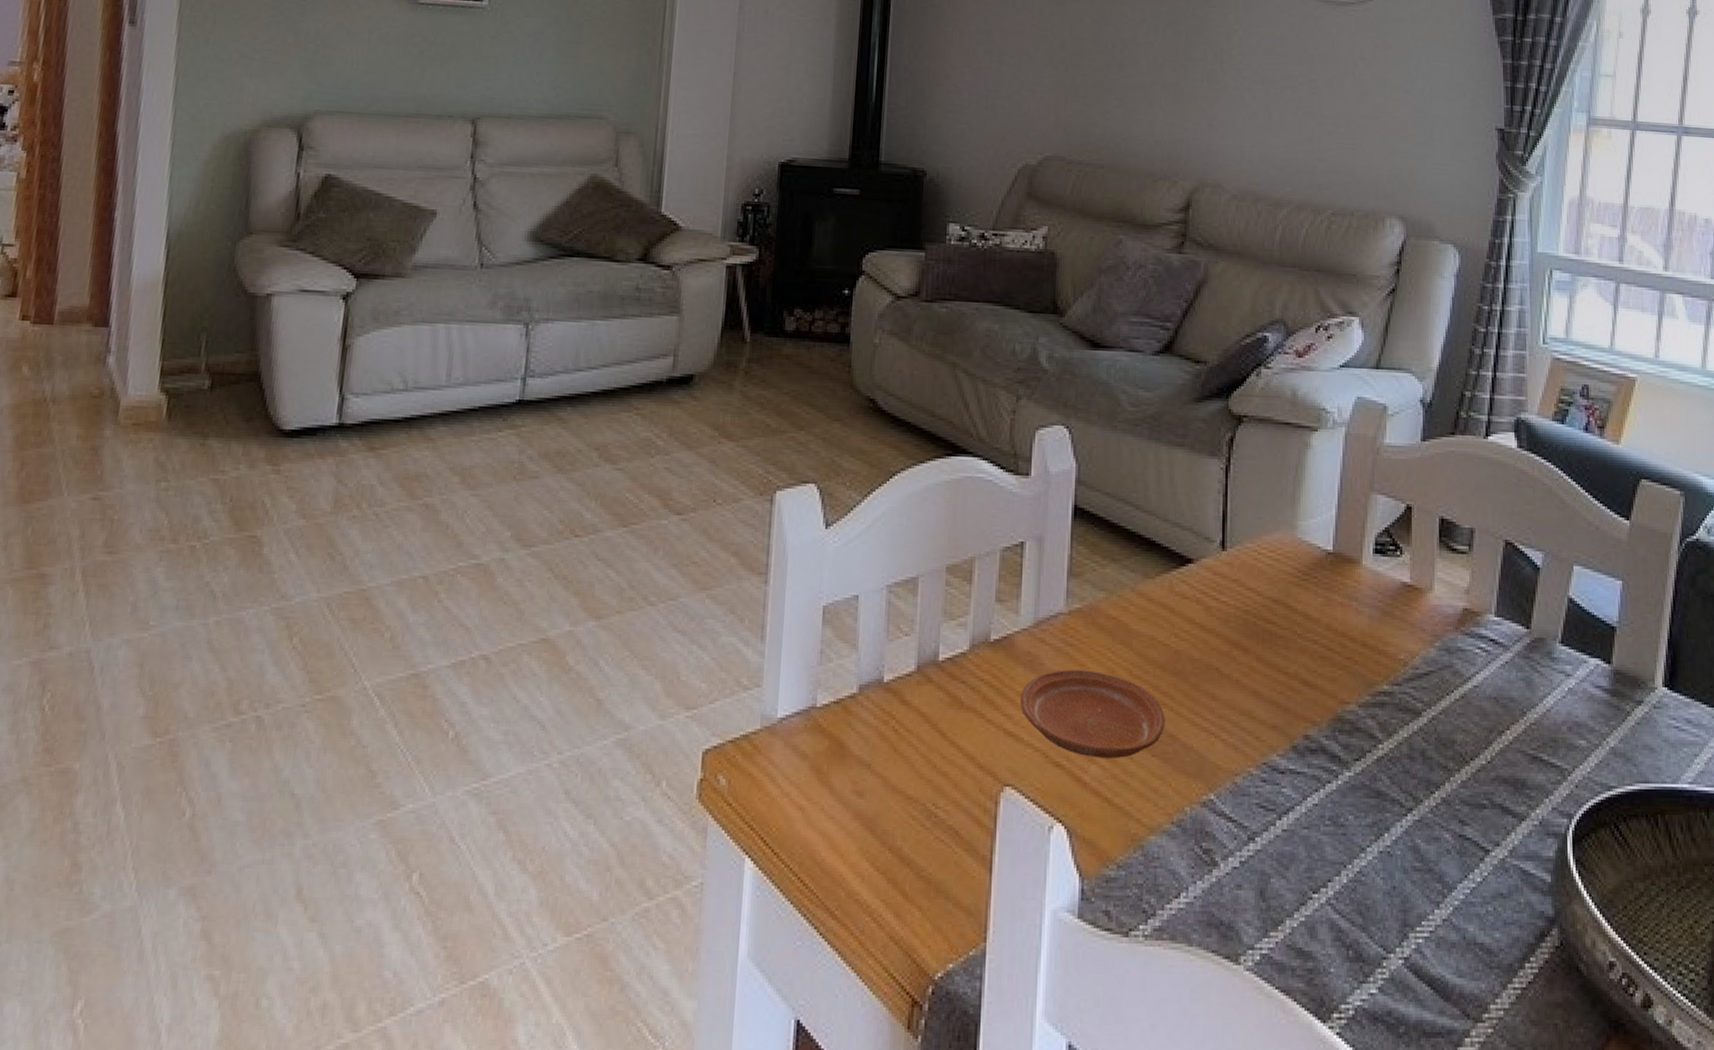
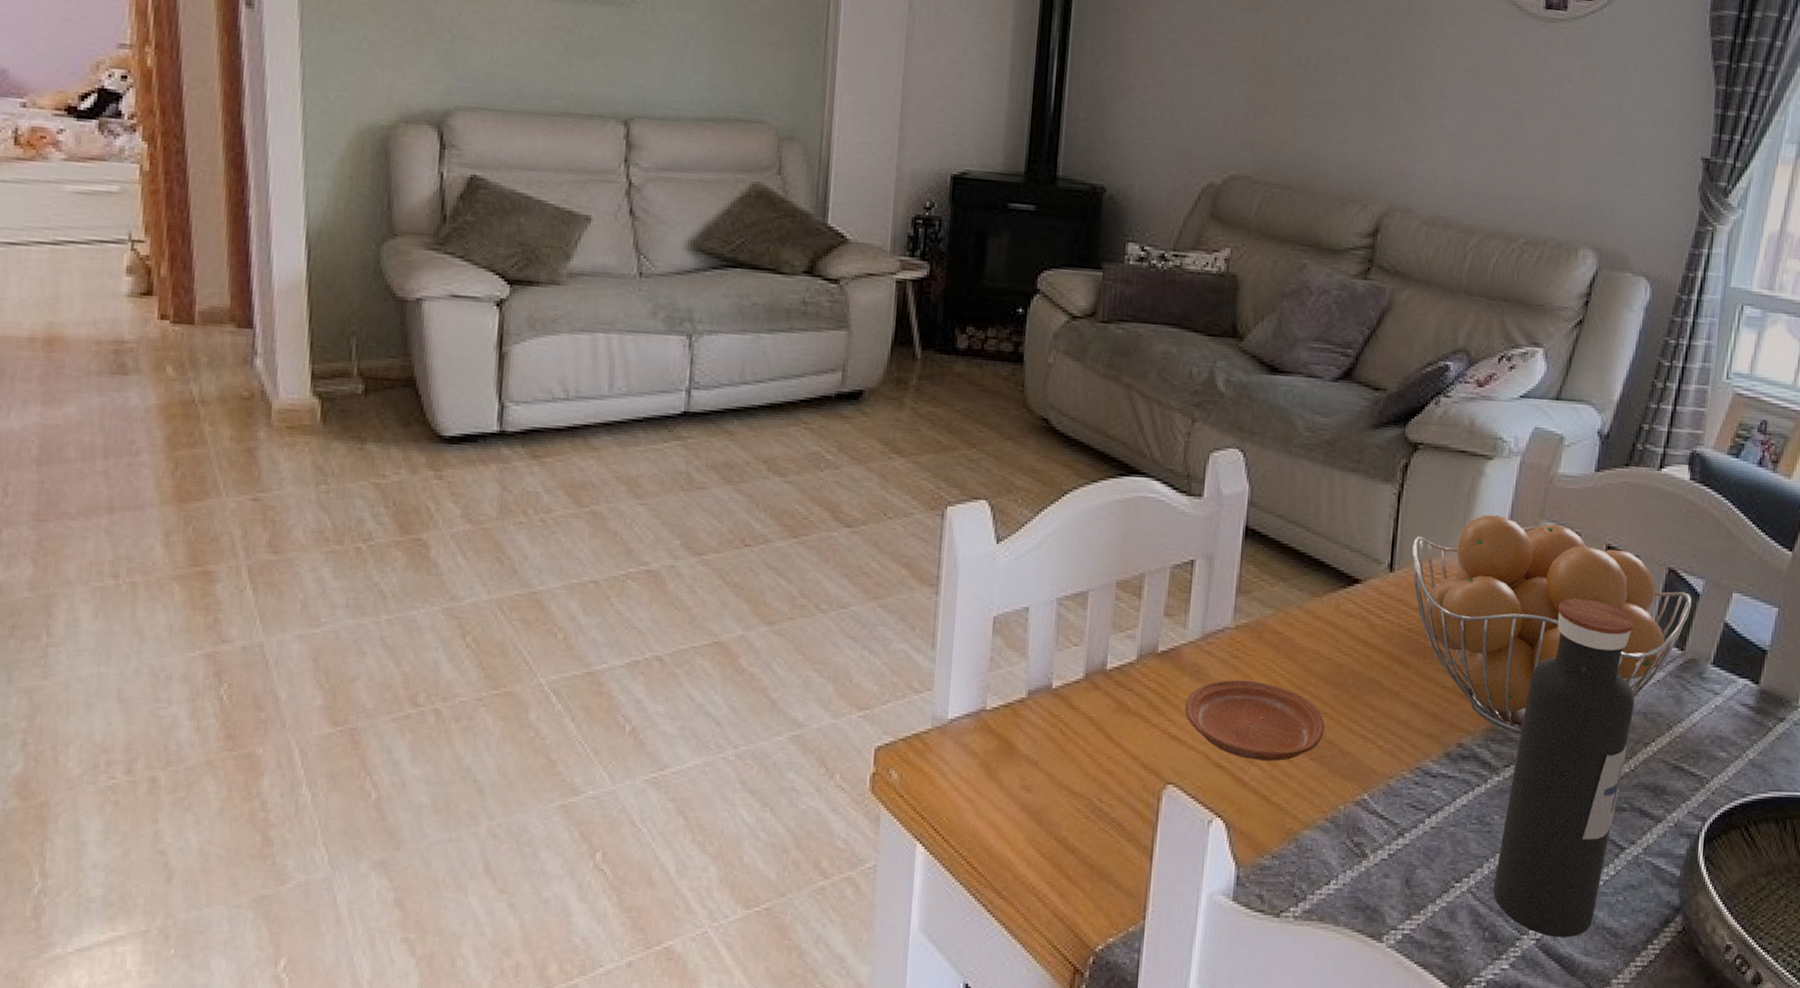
fruit basket: none [1244,488,1533,725] -> present [1412,515,1692,735]
water bottle: none [1354,574,1485,956] -> present [1493,598,1635,938]

